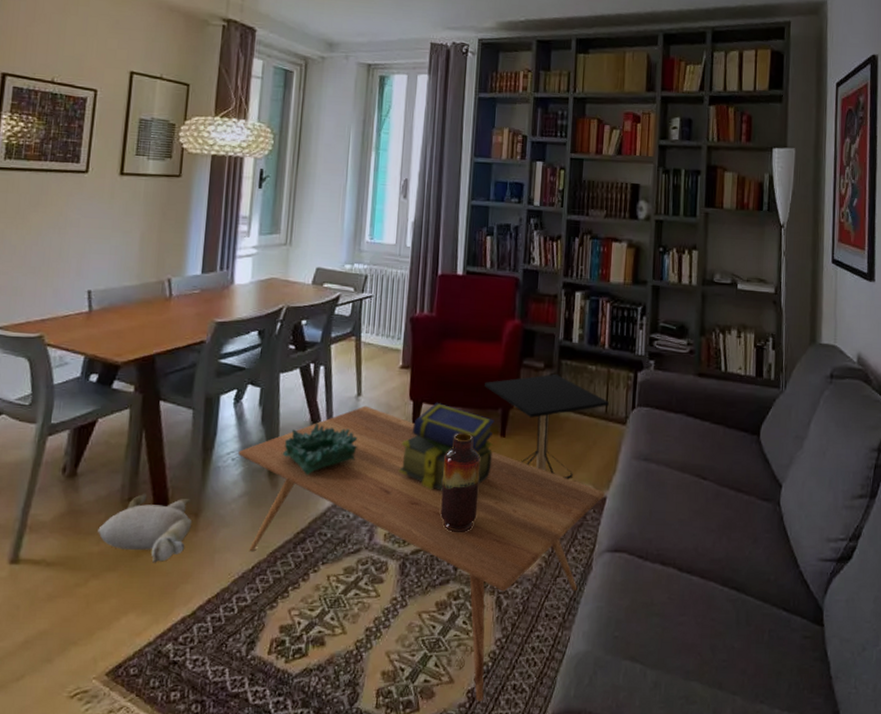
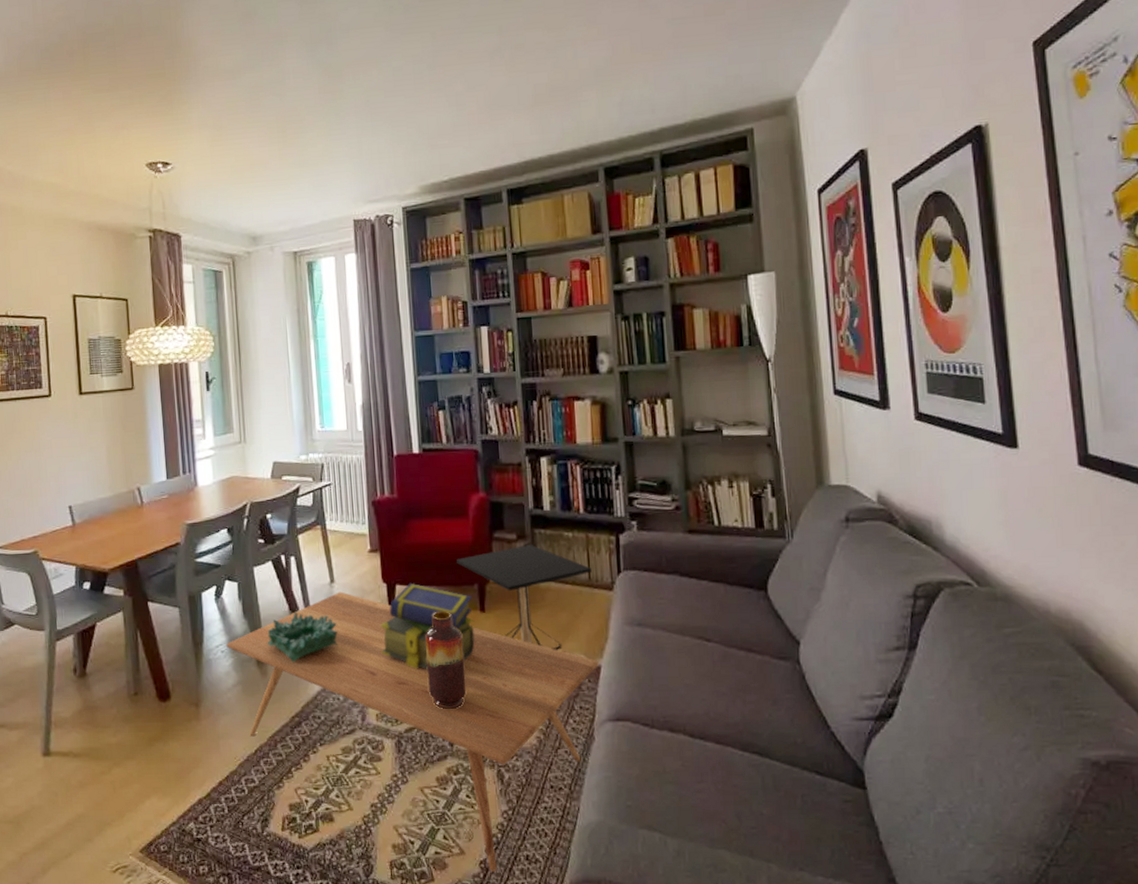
plush toy: present [98,493,193,563] -> none [112,687,195,751]

